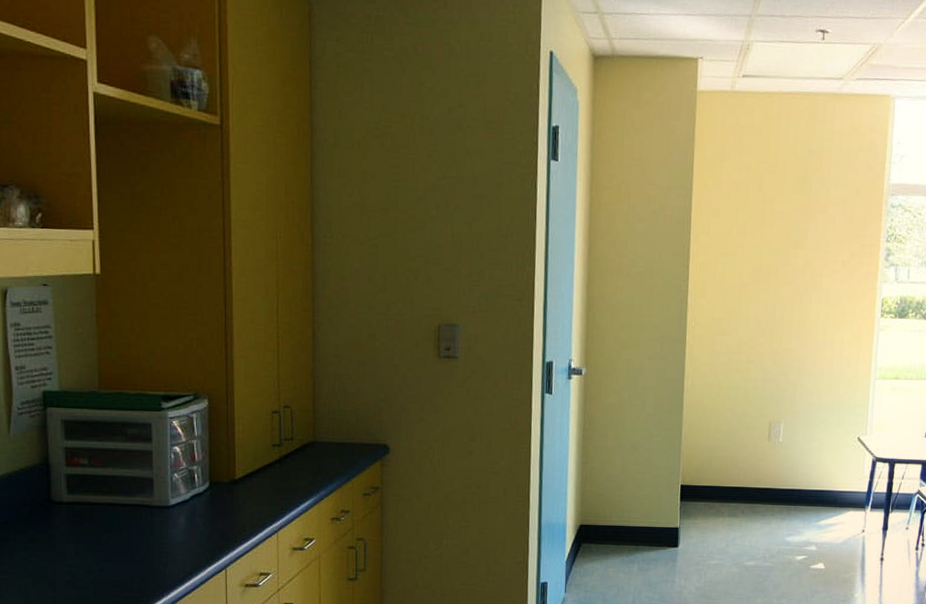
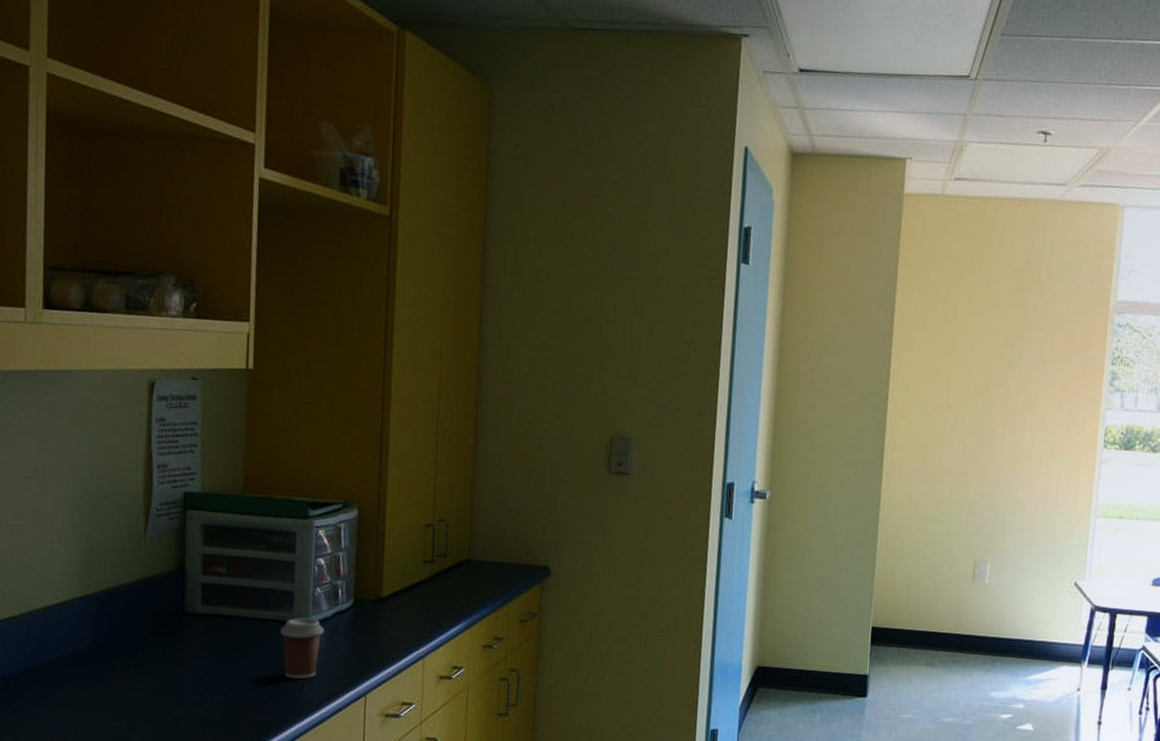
coffee cup: none [143,501,184,557] -> present [280,617,324,679]

